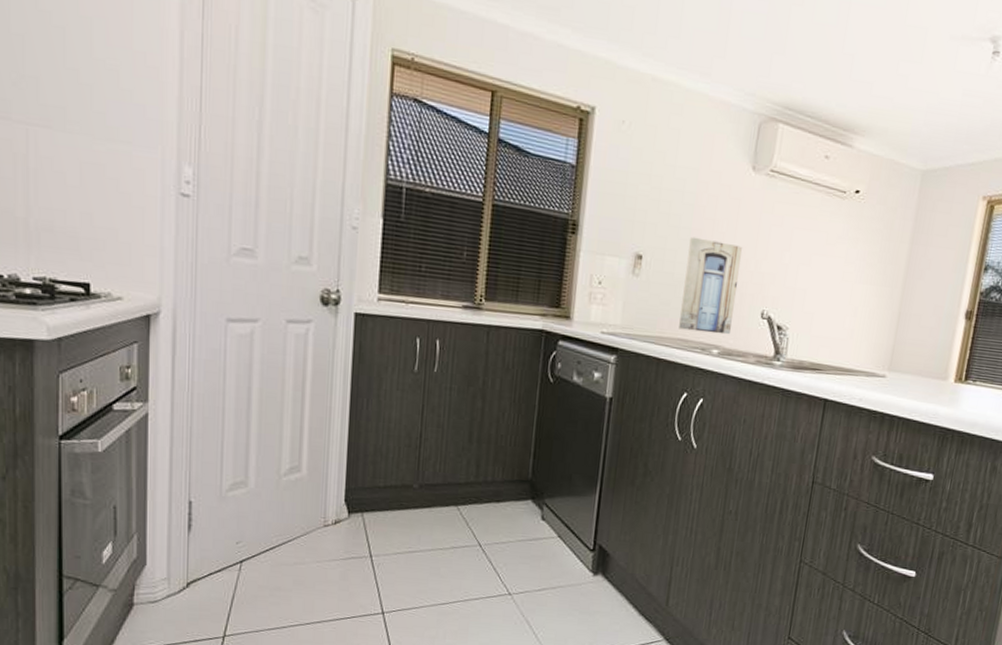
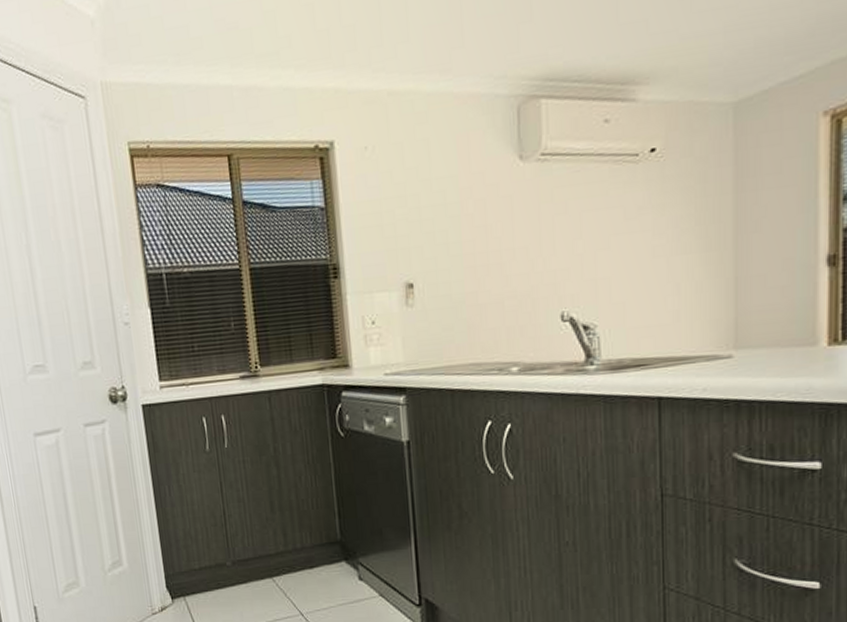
wall art: present [679,237,743,335] -> none [463,246,530,354]

